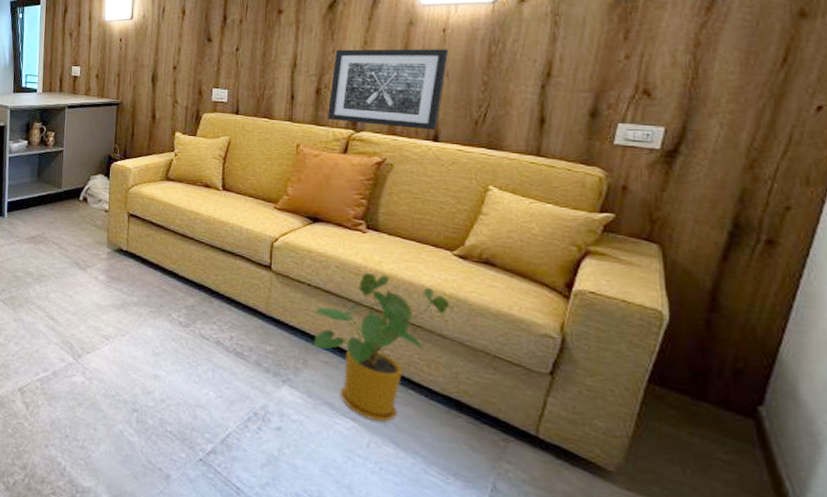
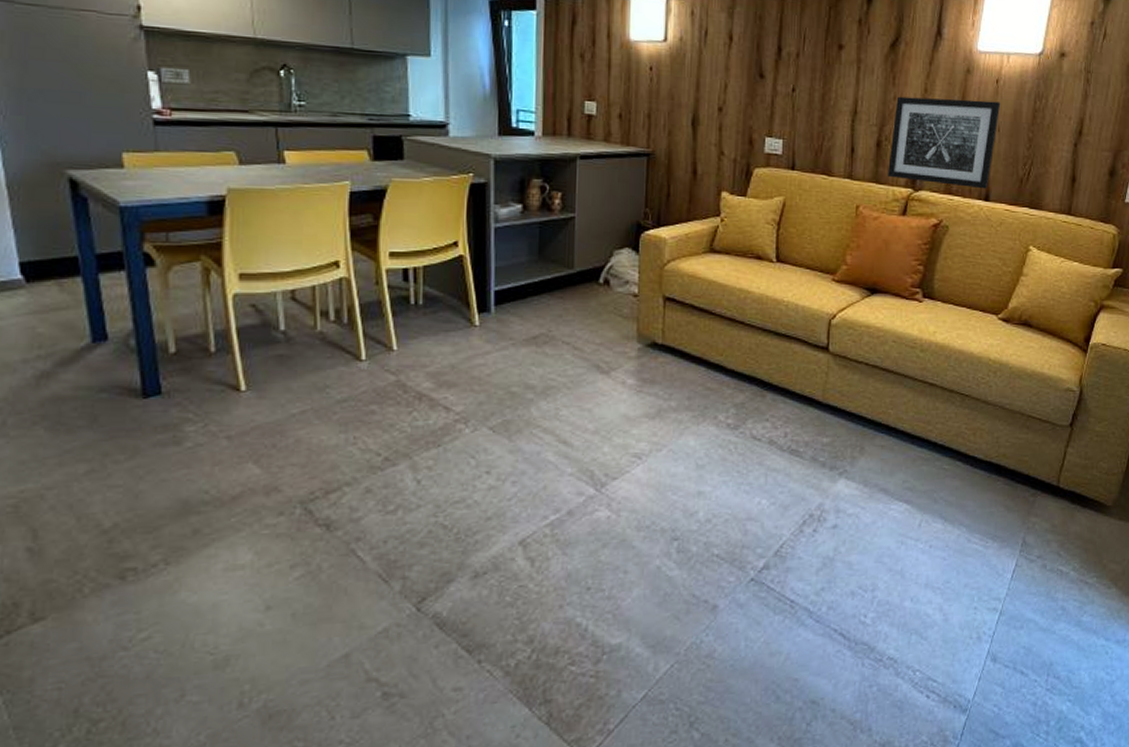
house plant: present [311,273,450,422] -> none [869,345,994,500]

